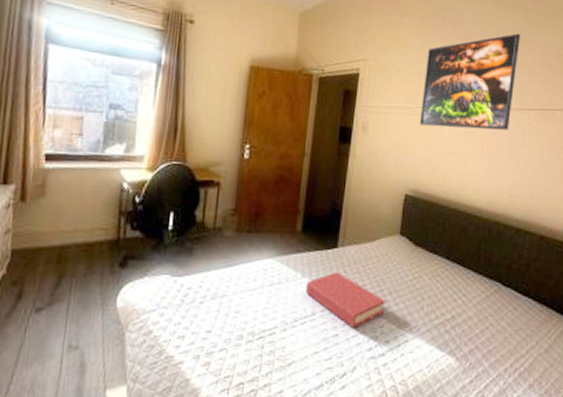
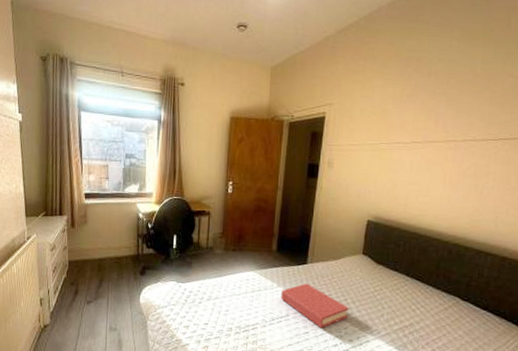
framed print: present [419,33,520,131] -> none [381,66,489,161]

